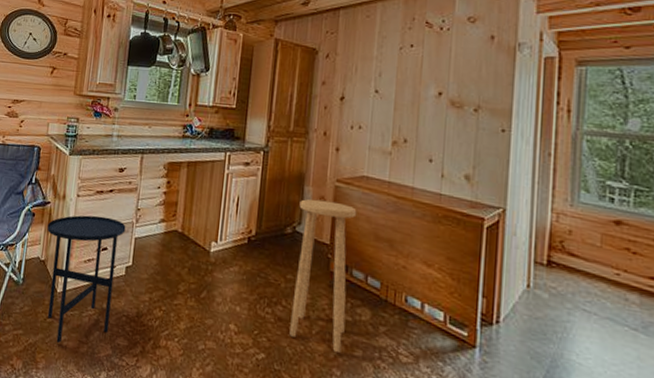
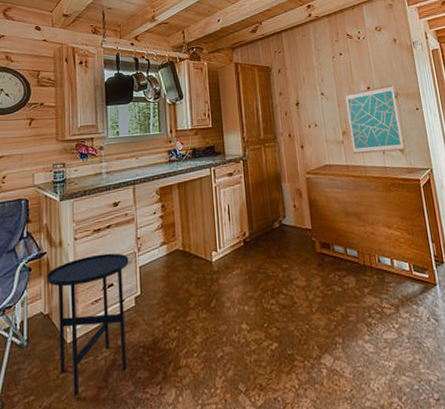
stool: present [289,199,357,353] -> none [281,191,339,322]
wall art: none [402,93,477,179] -> present [345,84,404,155]

